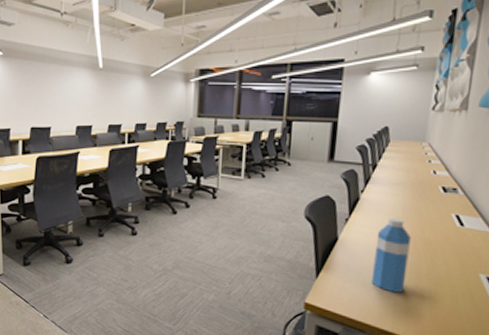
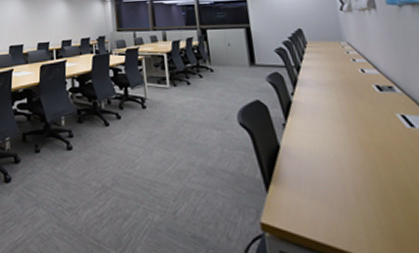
water bottle: present [372,217,411,293] -> none [320,120,371,208]

